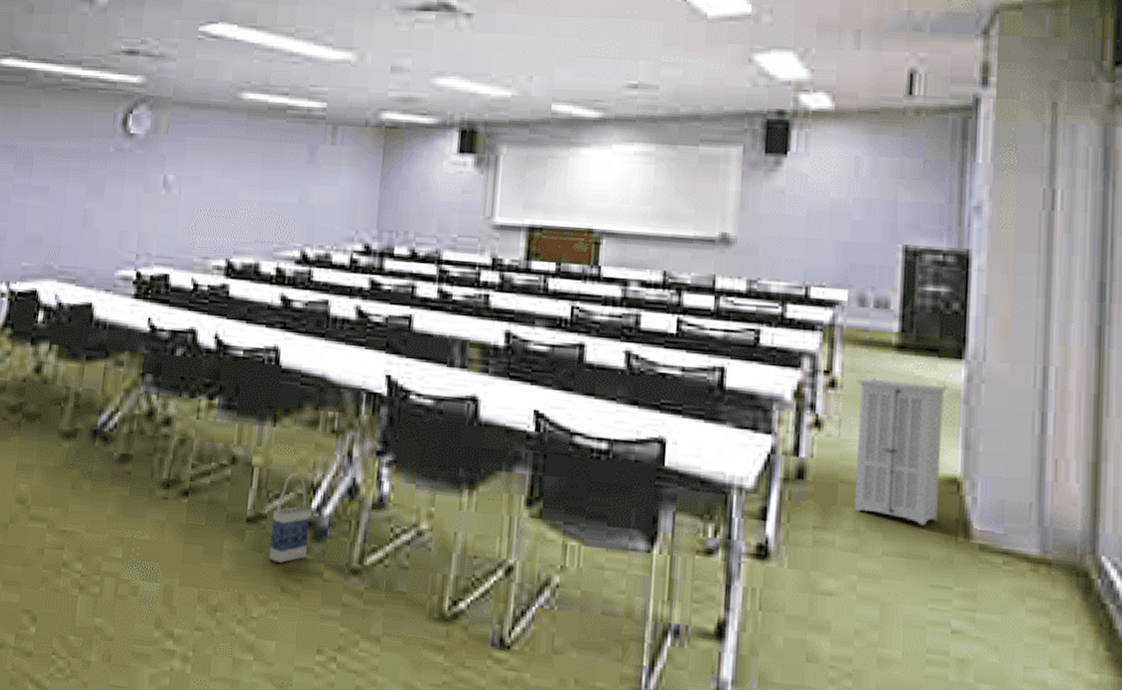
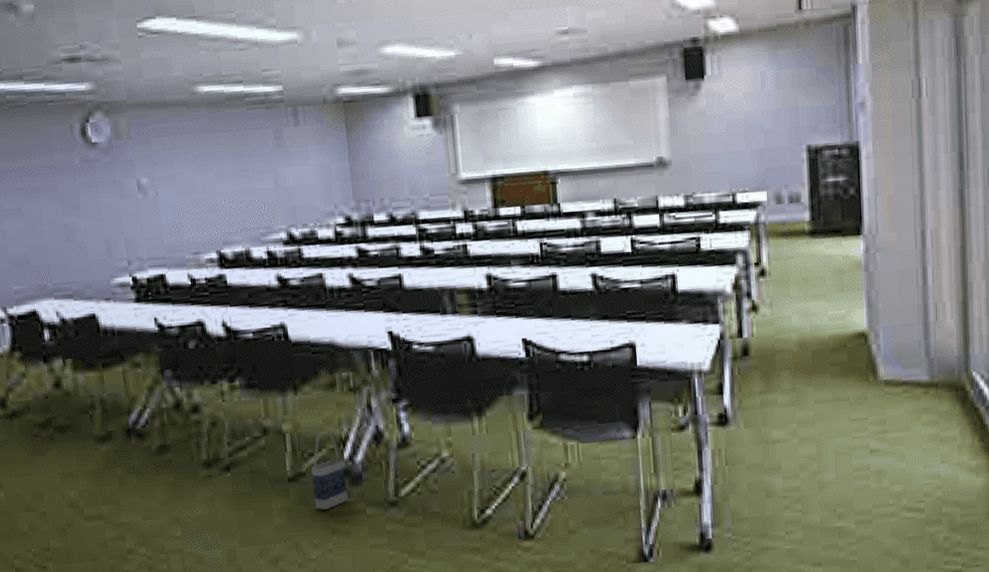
storage cabinet: present [855,378,948,526] -> none [781,258,853,375]

